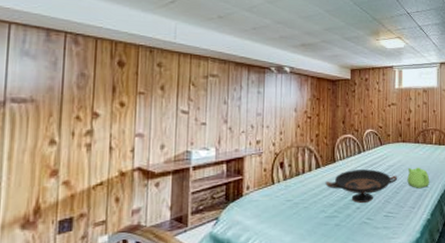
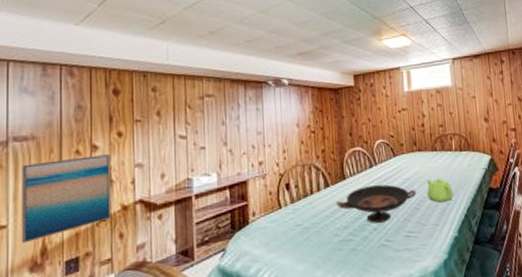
wall art: none [13,123,111,202] -> present [21,154,111,244]

